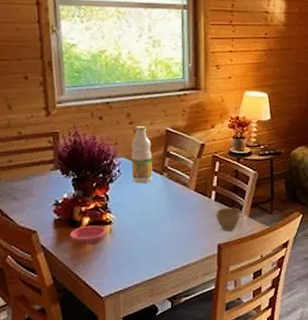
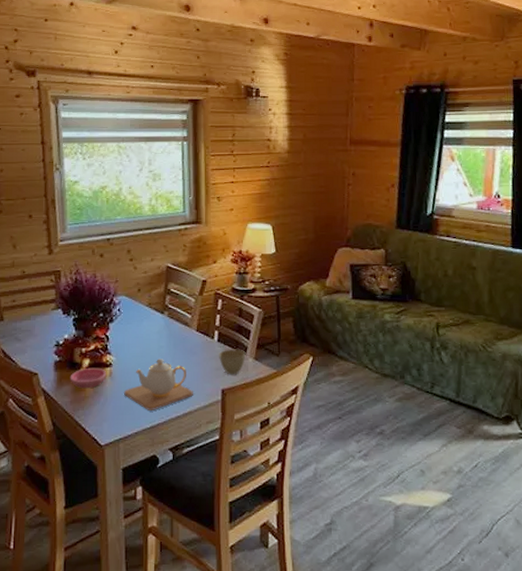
teapot: none [124,217,191,264] -> present [124,359,193,410]
bottle: present [131,126,153,184] -> none [131,263,153,323]

